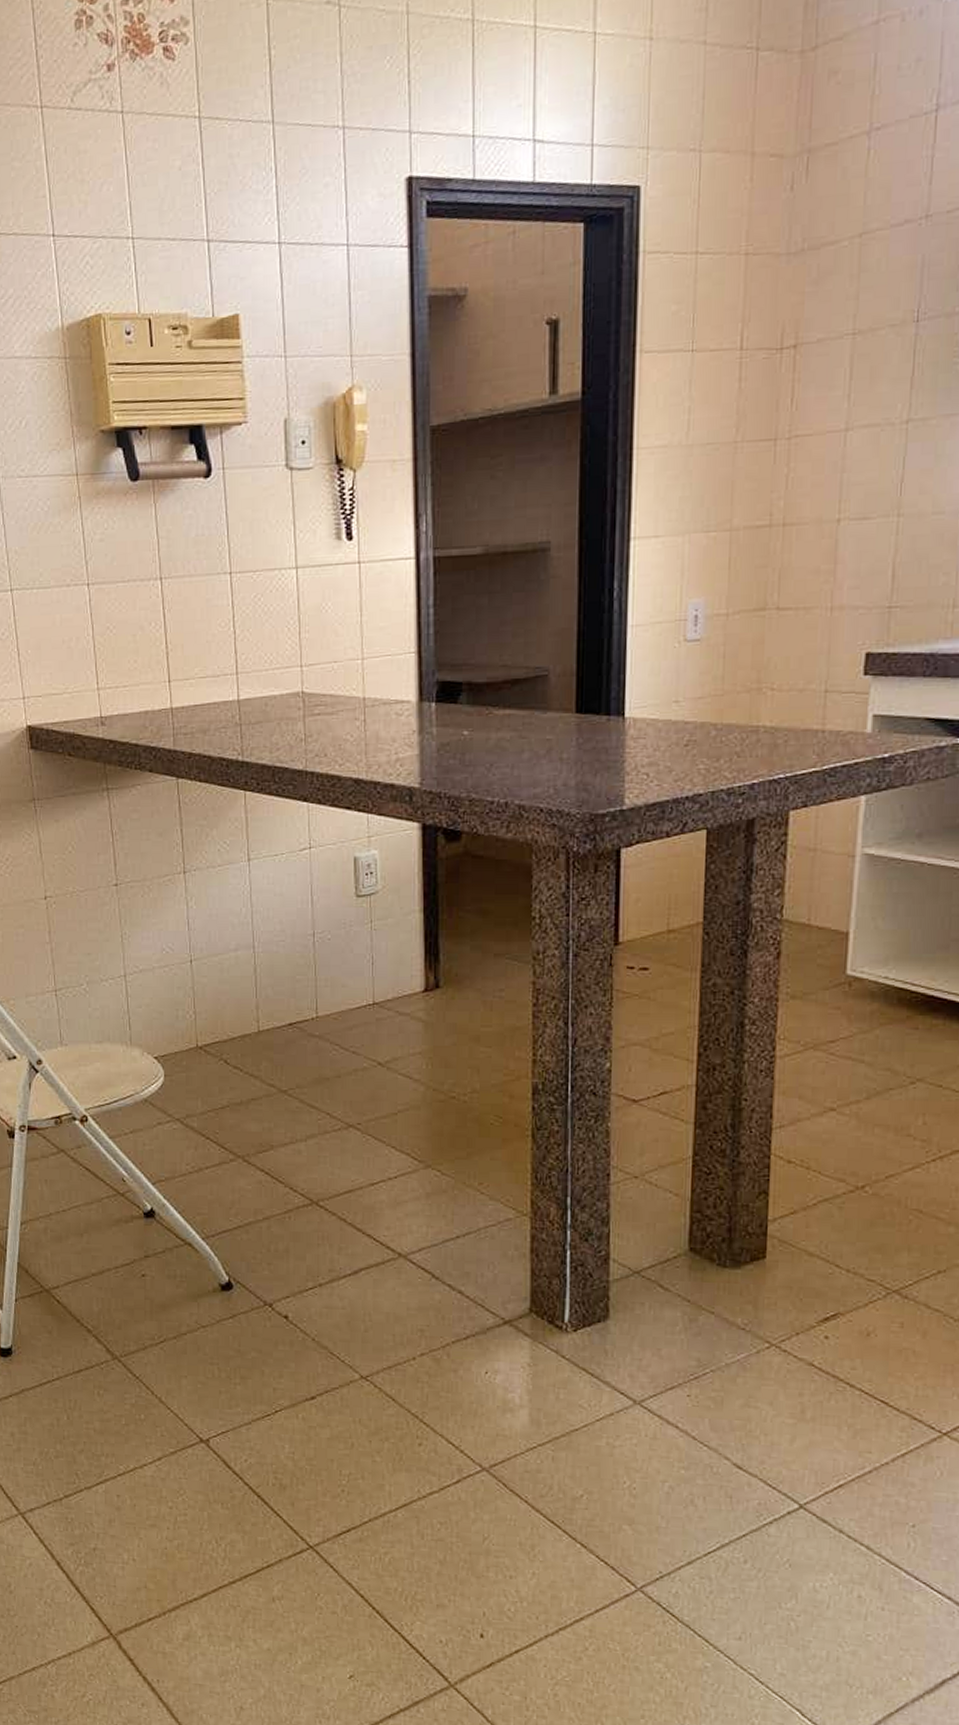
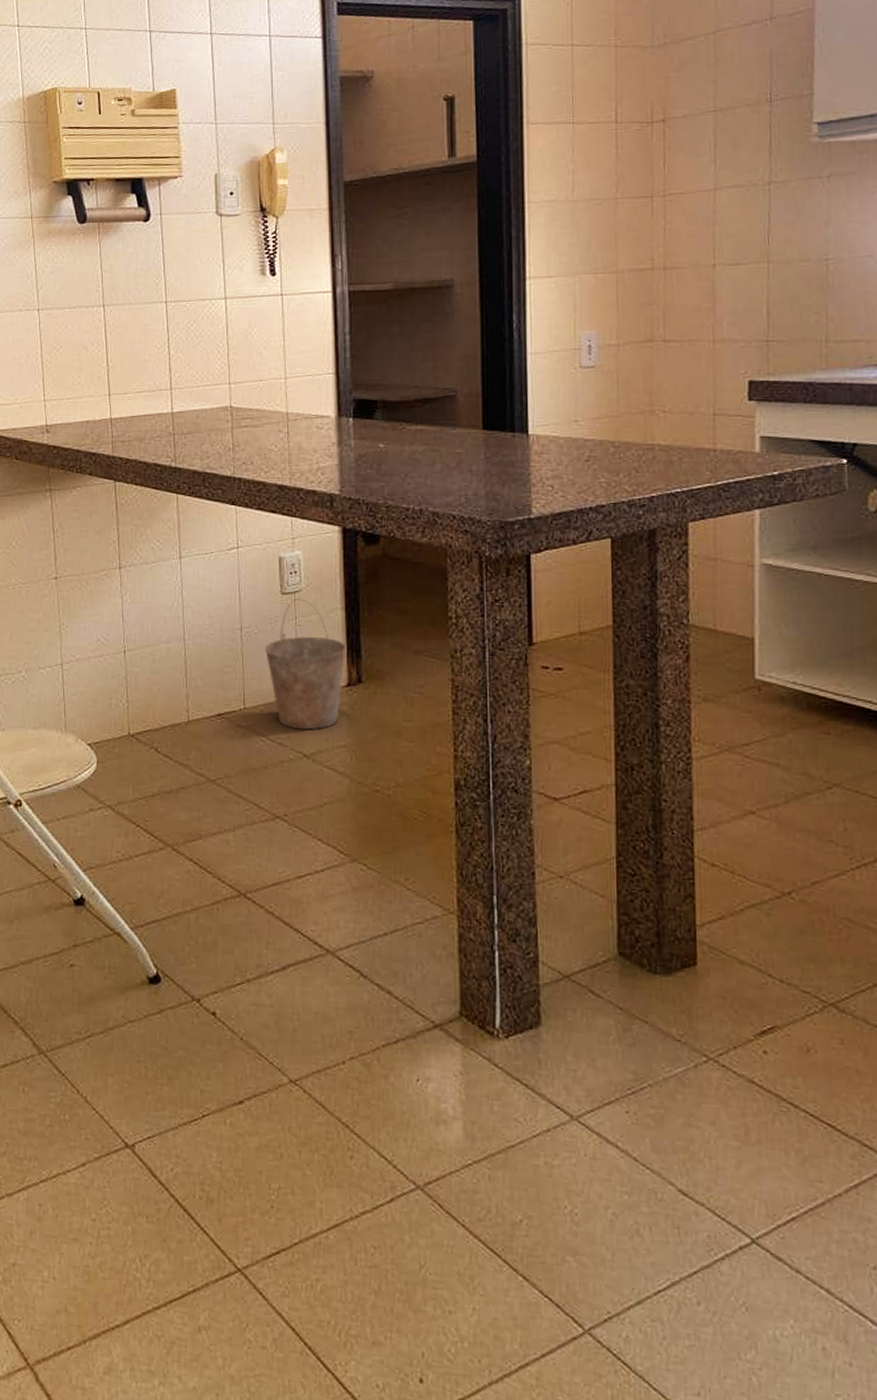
bucket: none [339,901,424,1038] -> present [265,599,347,730]

